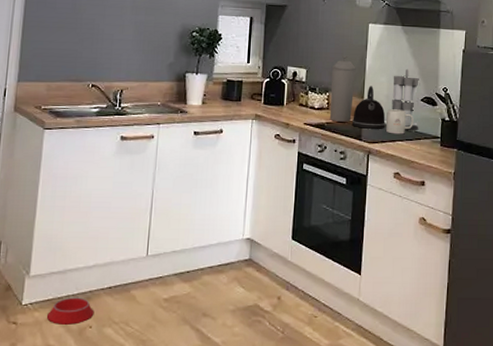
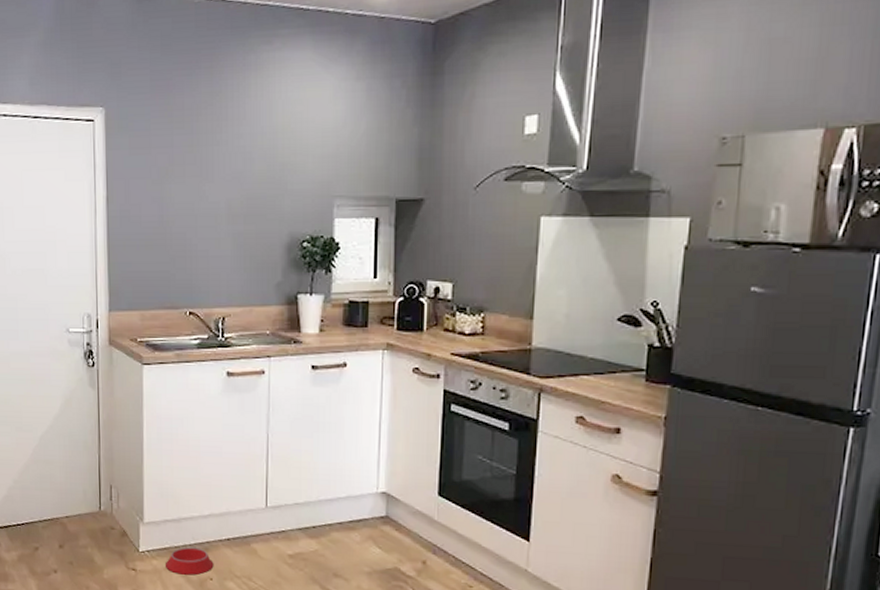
canister: present [330,55,356,122] -> none [486,262,522,351]
kettle: present [351,86,386,129] -> none [516,302,565,359]
mug: present [385,109,414,135] -> none [564,333,606,366]
spice rack: present [392,68,420,131] -> none [573,276,617,362]

